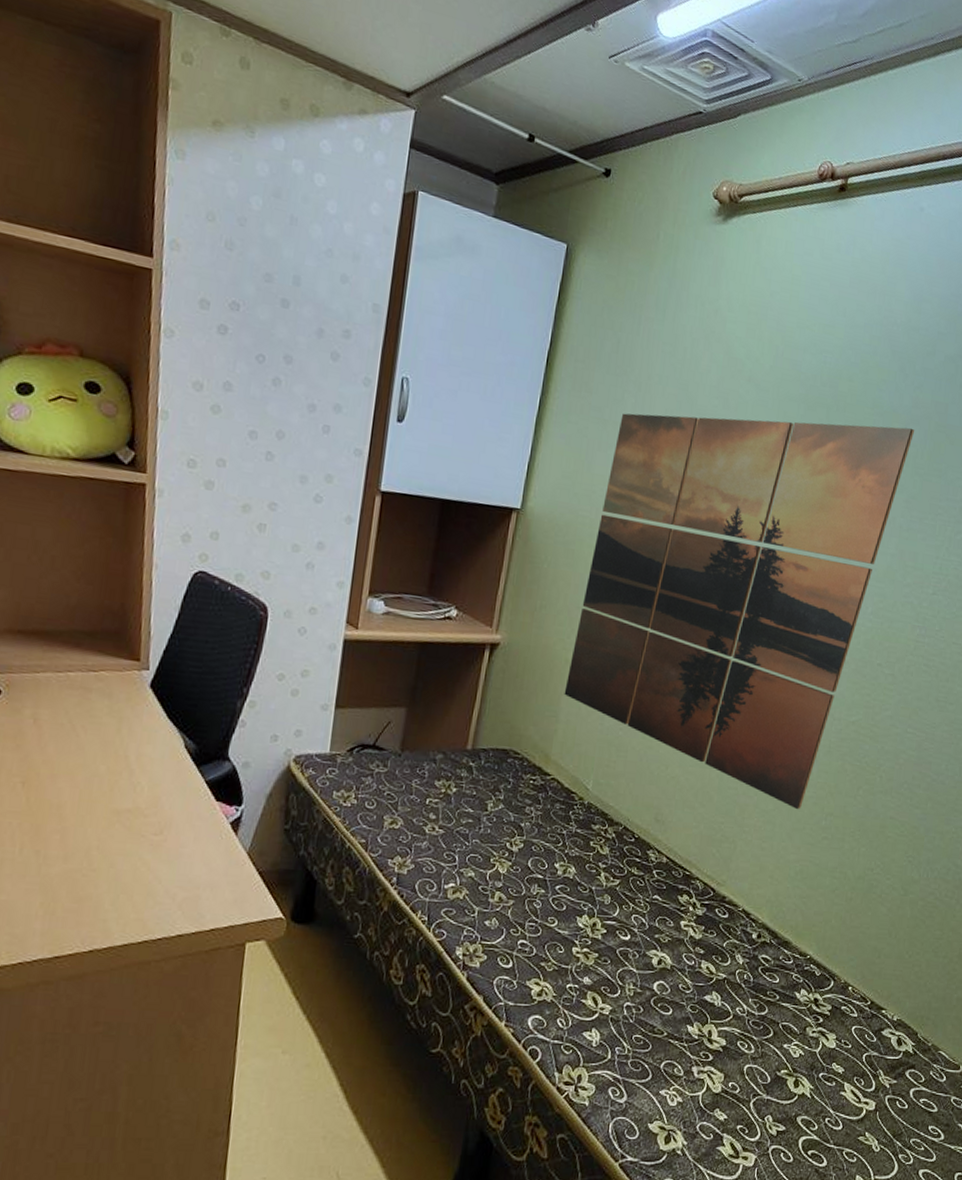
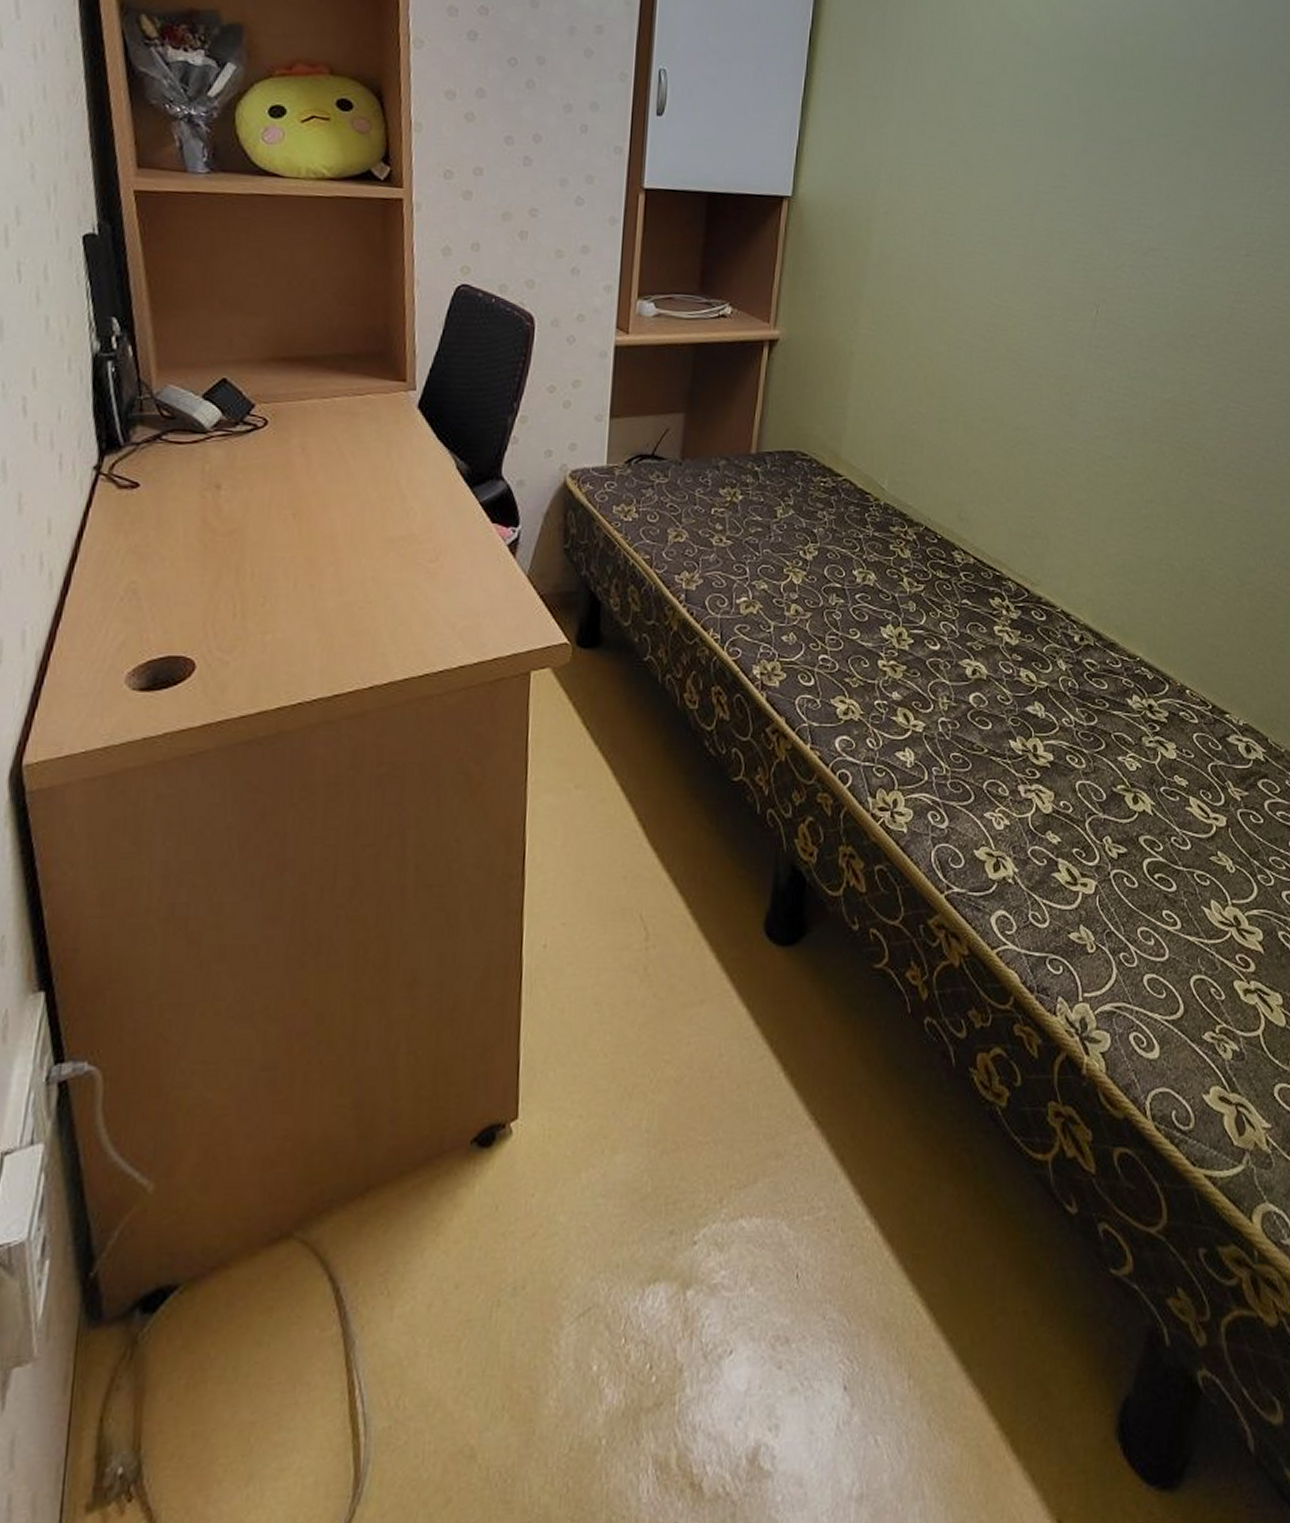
wall art: present [564,413,914,810] -> none [851,79,1211,499]

